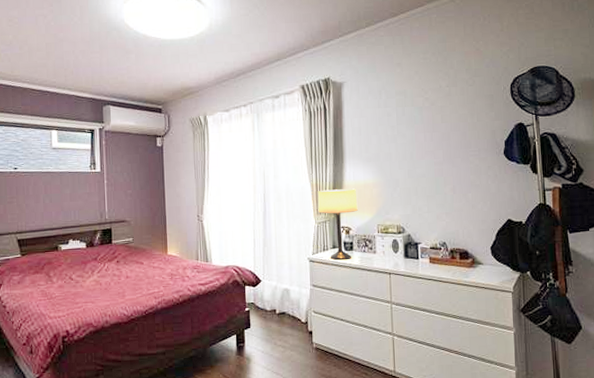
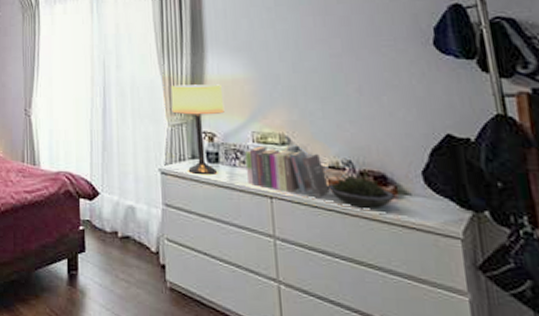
books: none [372,235,431,272] -> present [244,146,331,199]
succulent plant: none [428,253,472,276] -> present [327,175,395,209]

